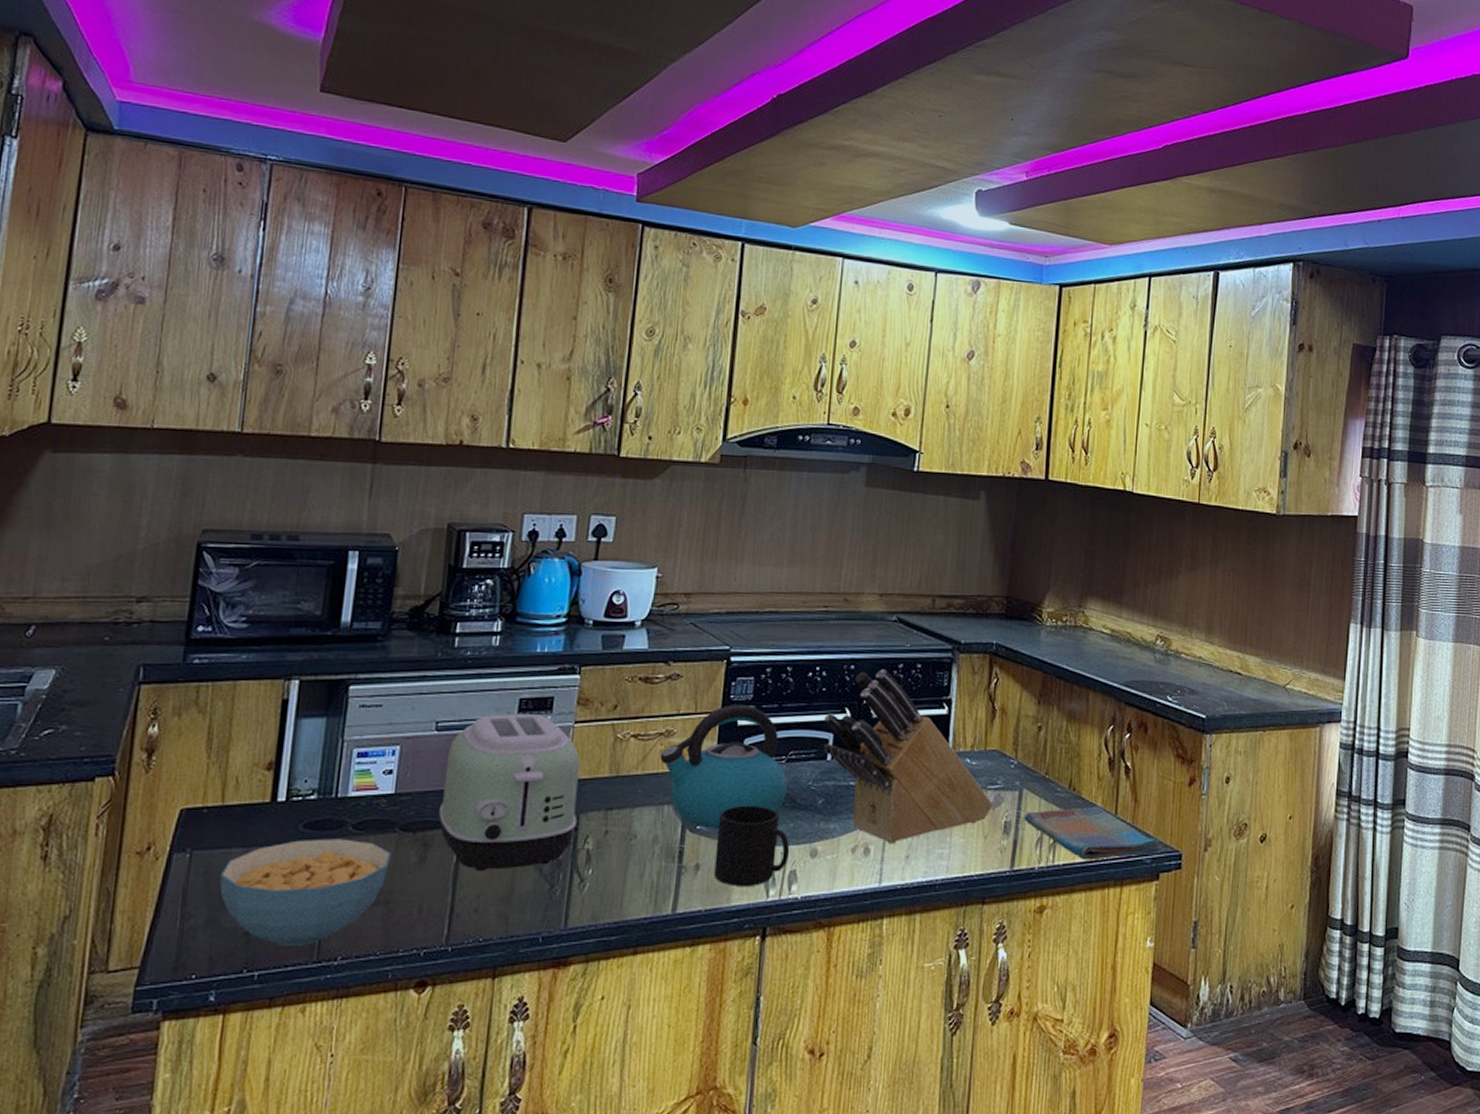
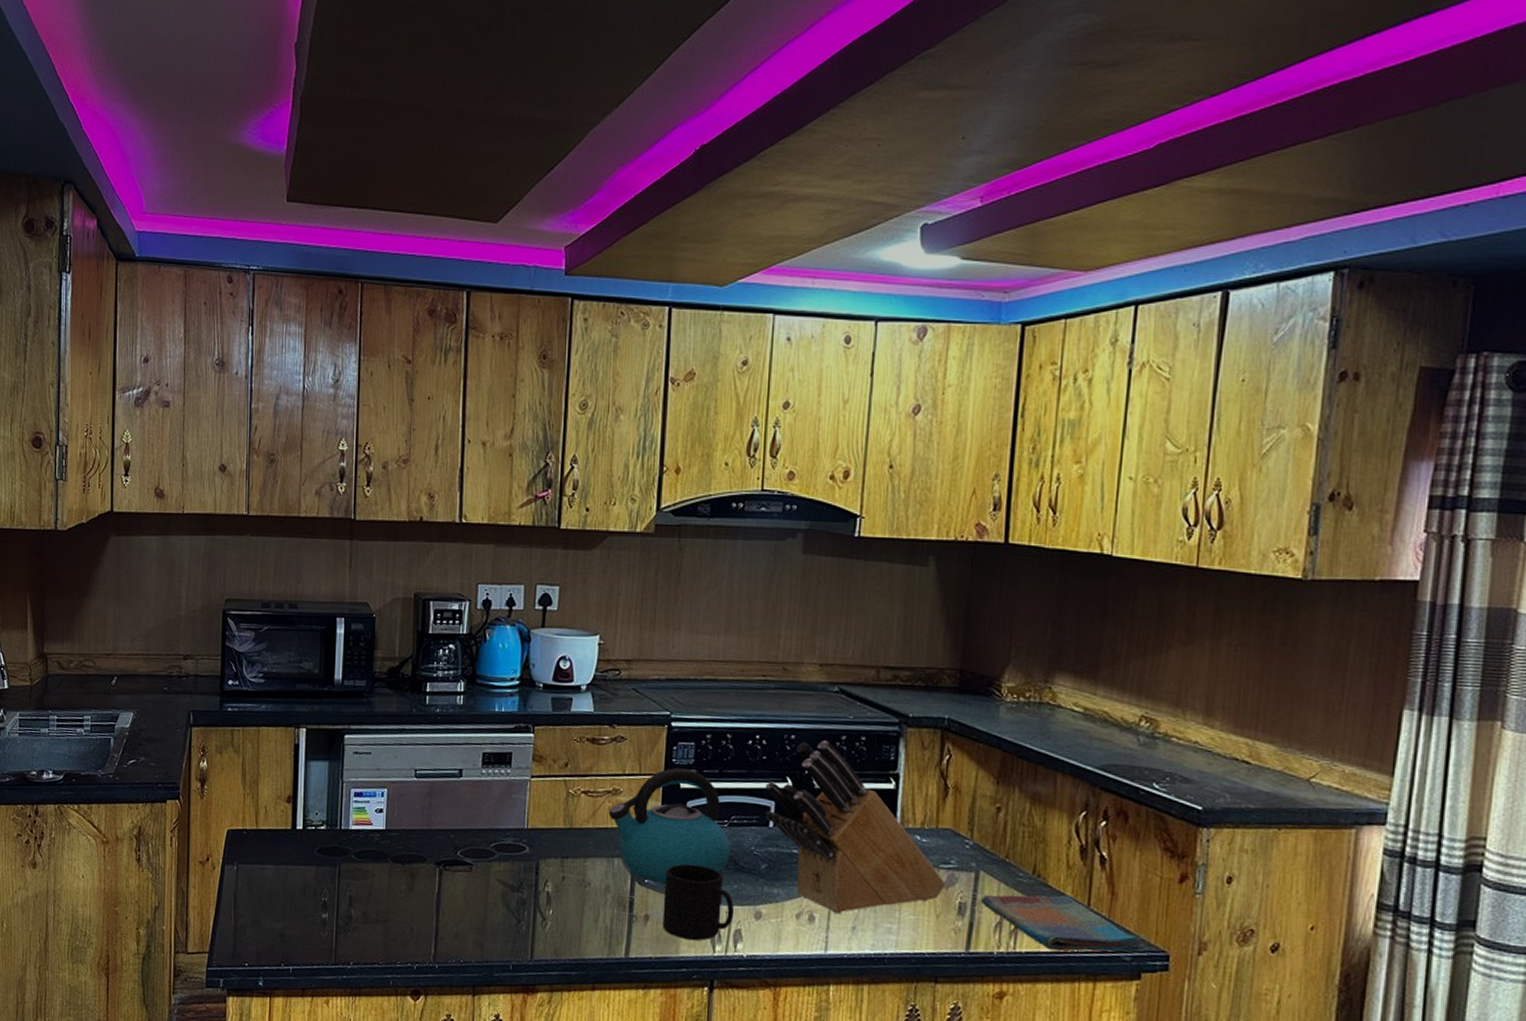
cereal bowl: present [219,838,391,946] -> none [259,862,385,950]
toaster: present [438,714,580,872] -> none [421,765,537,903]

